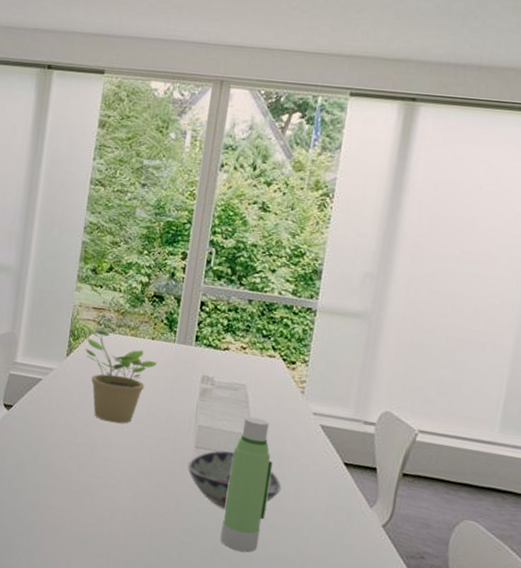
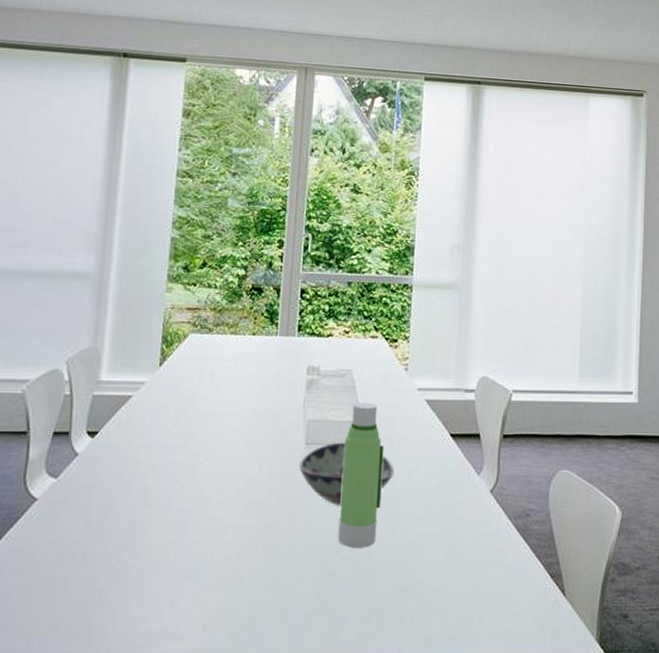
potted plant: present [80,323,157,424] -> none [173,326,259,432]

